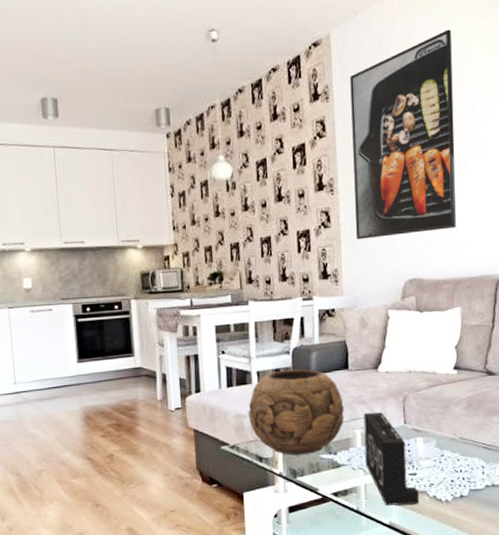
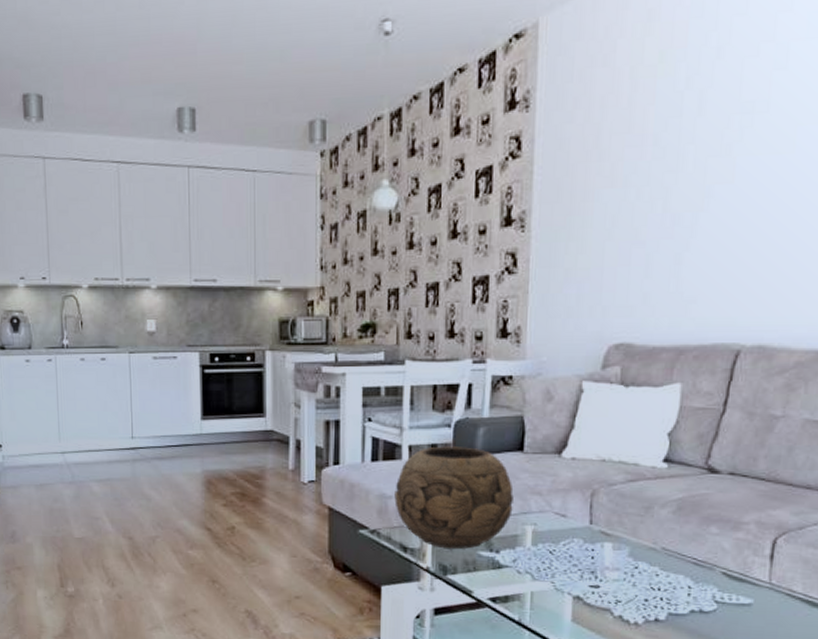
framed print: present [350,29,456,240] -> none [548,11,708,290]
alarm clock: present [363,412,419,506] -> none [535,507,600,623]

